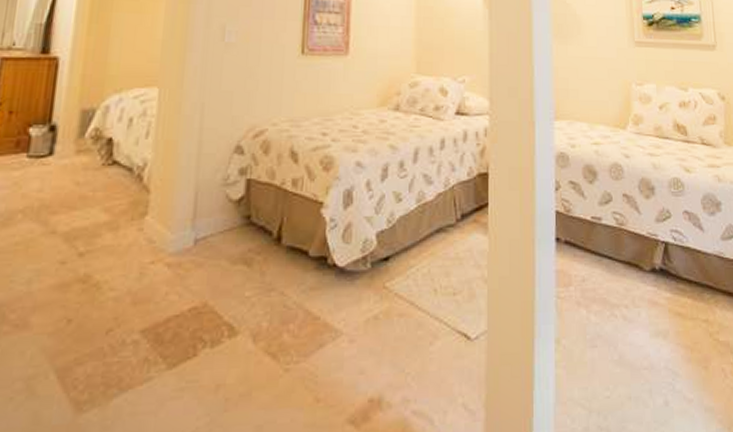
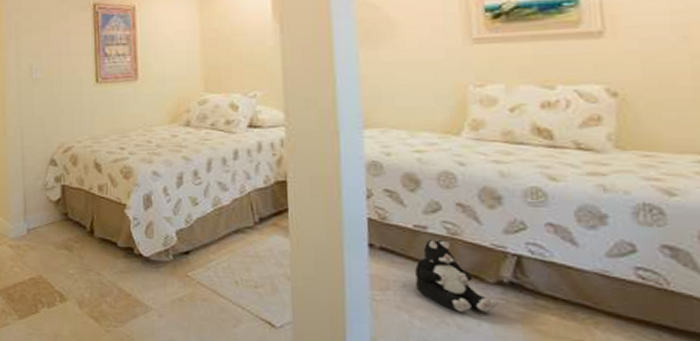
plush toy: none [592,229,652,303] -> present [415,239,498,312]

